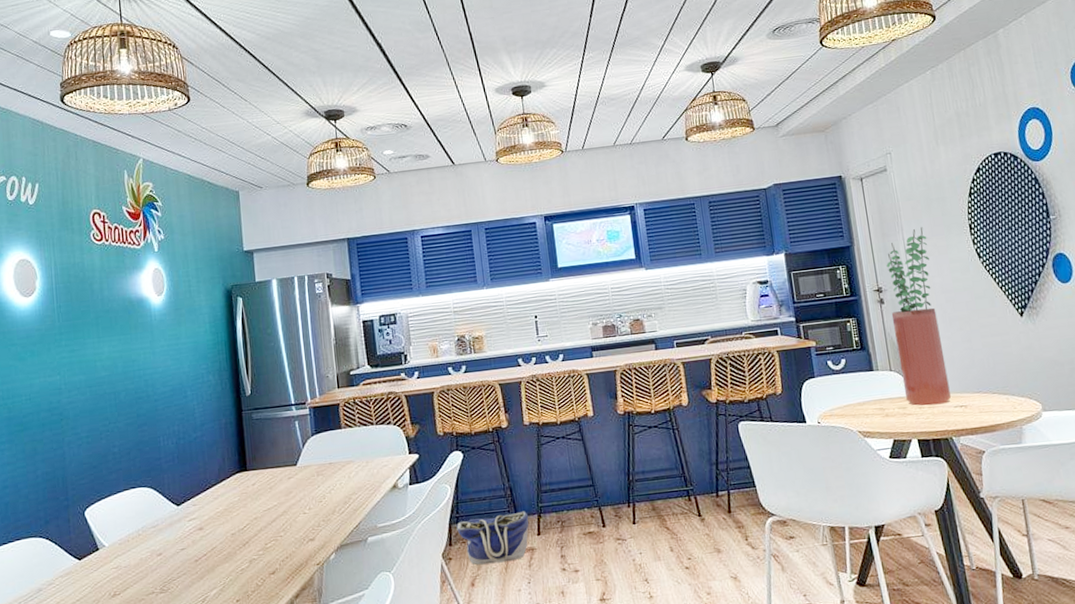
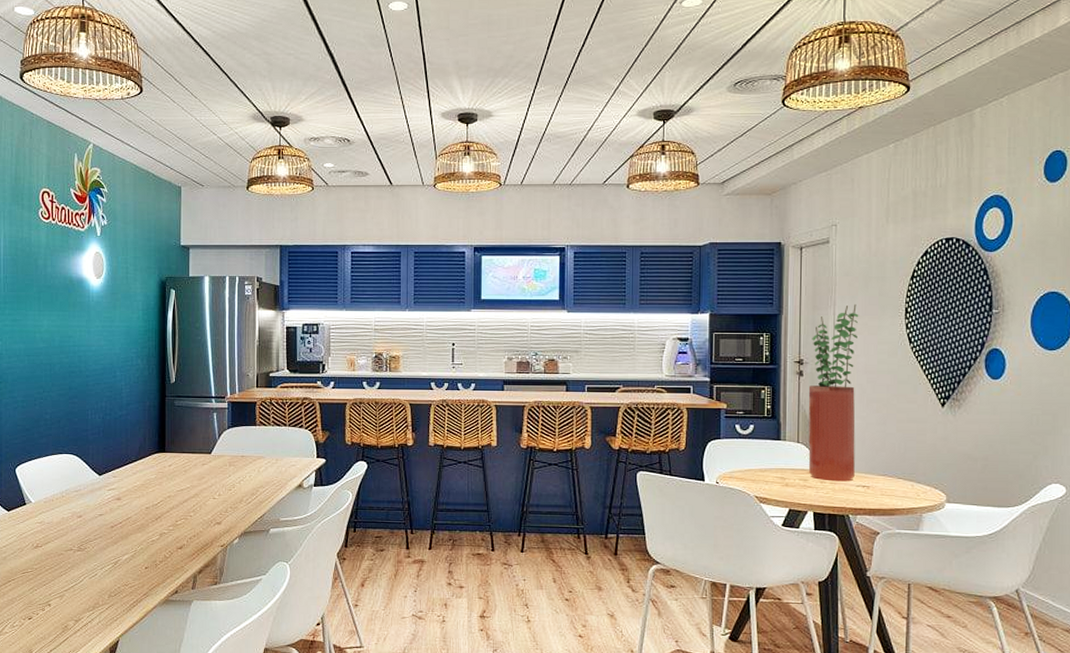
tote bag: present [456,511,529,565] -> none [354,525,423,570]

